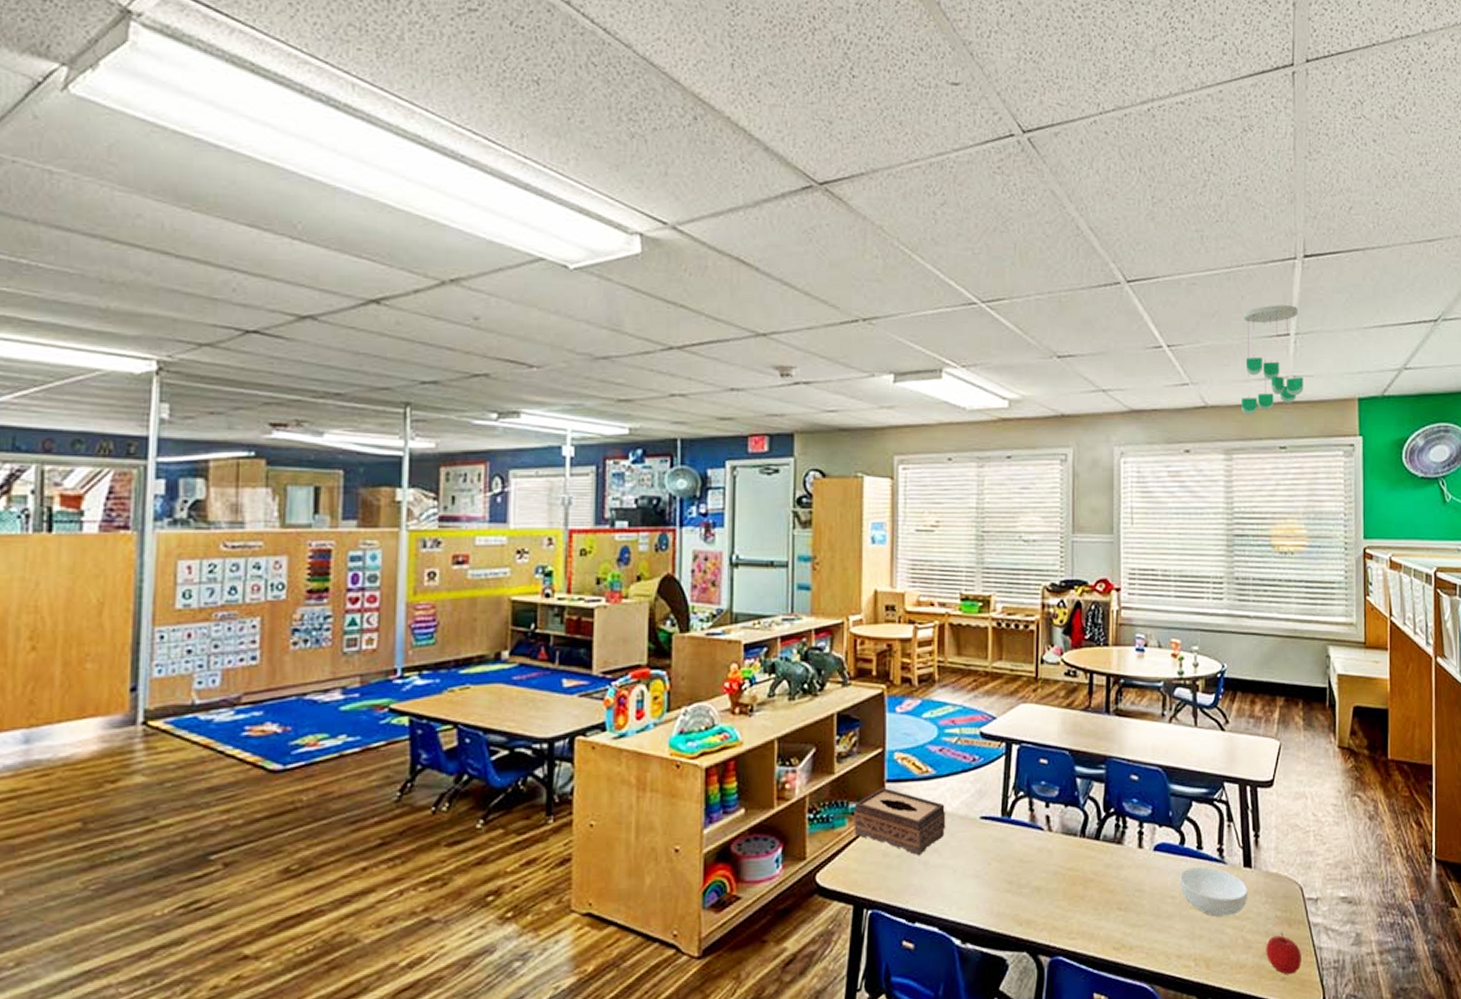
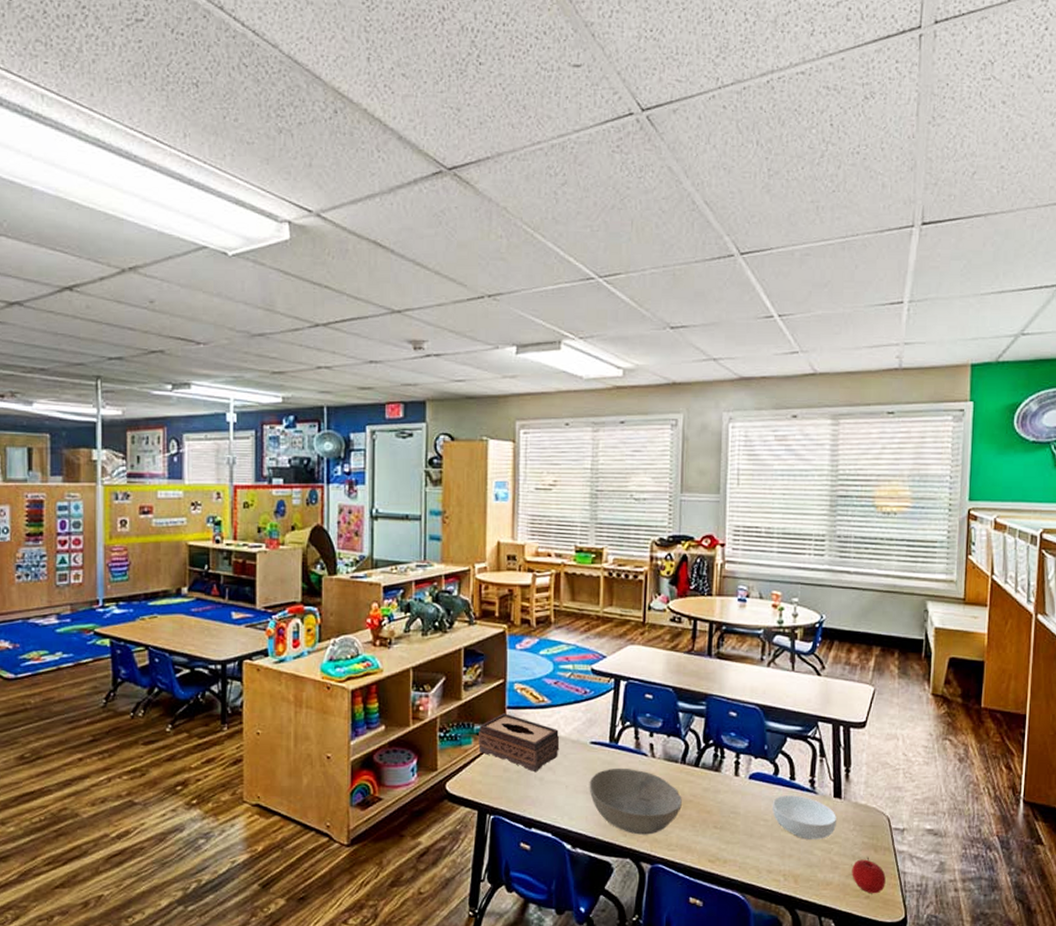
bowl: none [979,845,1082,923] -> present [589,768,682,835]
ceiling mobile: present [1242,305,1303,416] -> none [851,273,915,382]

